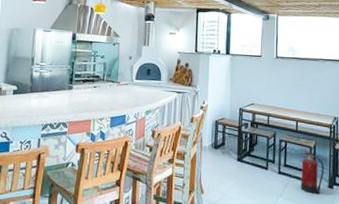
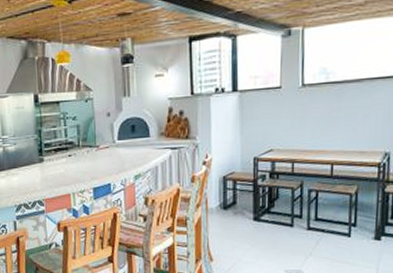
fire extinguisher: present [300,149,325,195] -> none [337,197,370,249]

